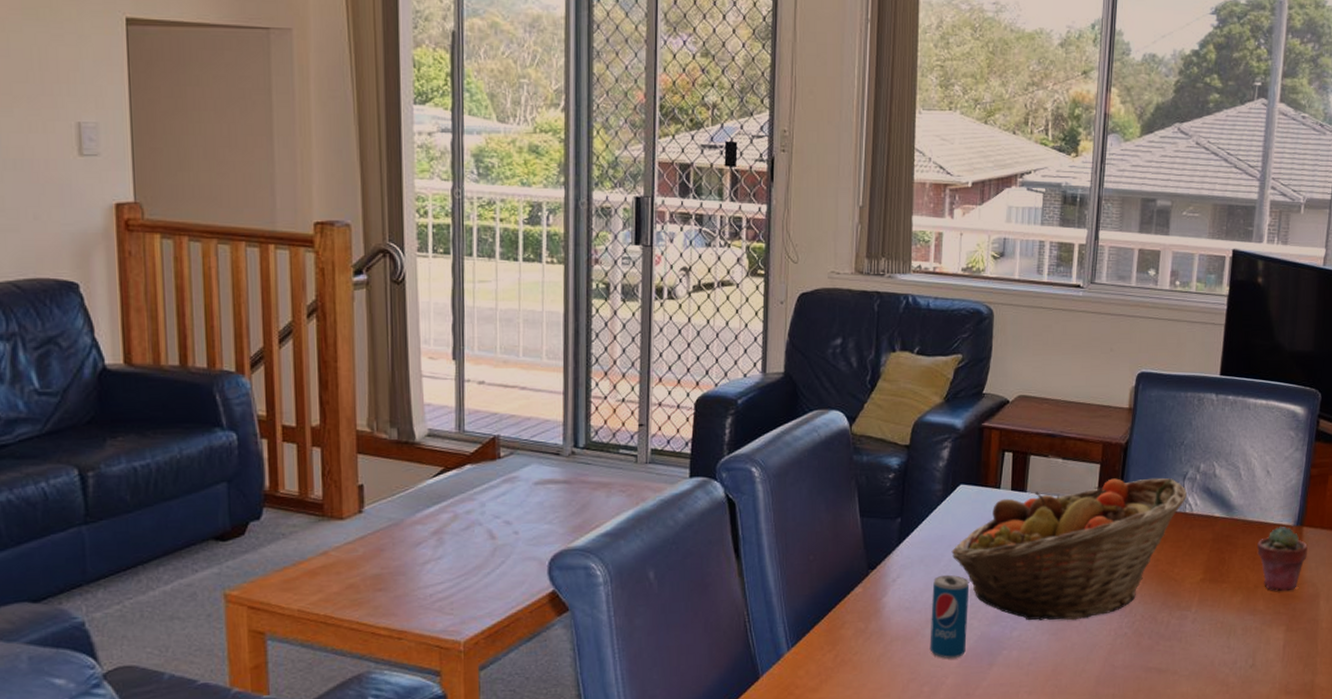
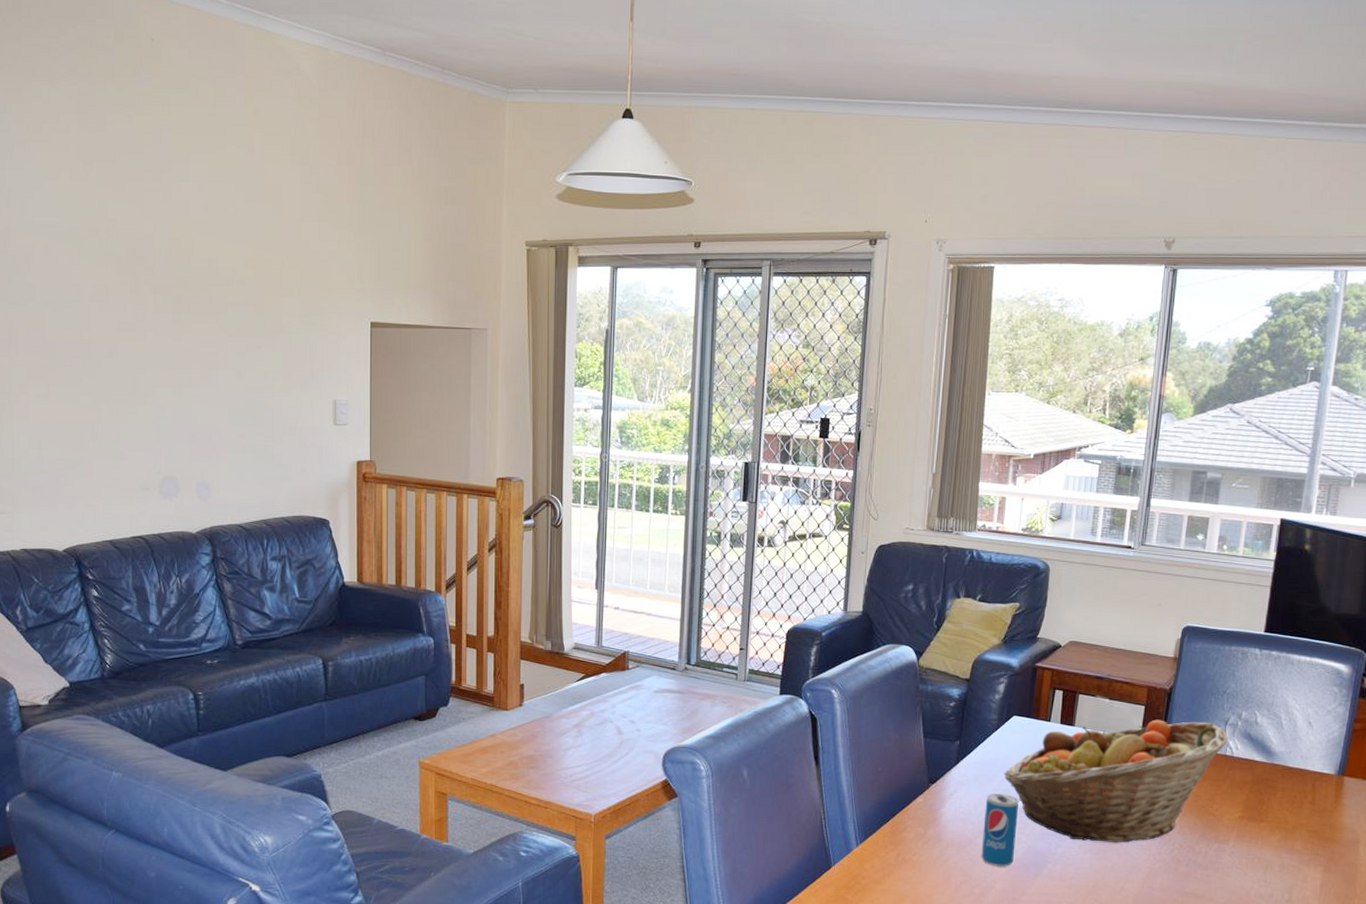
potted succulent: present [1257,526,1308,592] -> none [1296,774,1348,835]

